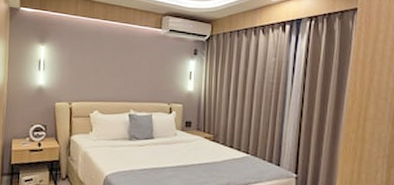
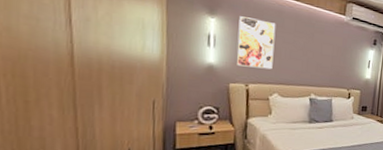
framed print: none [62,41,96,88] -> present [237,16,276,70]

